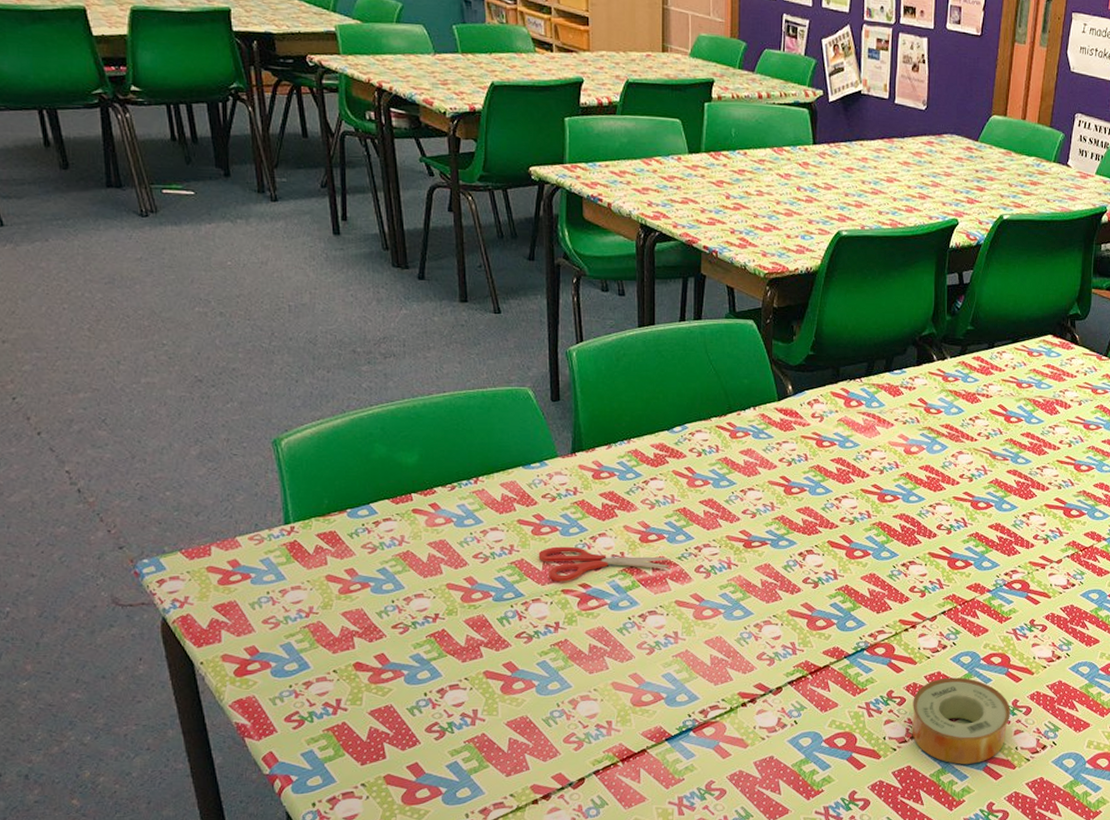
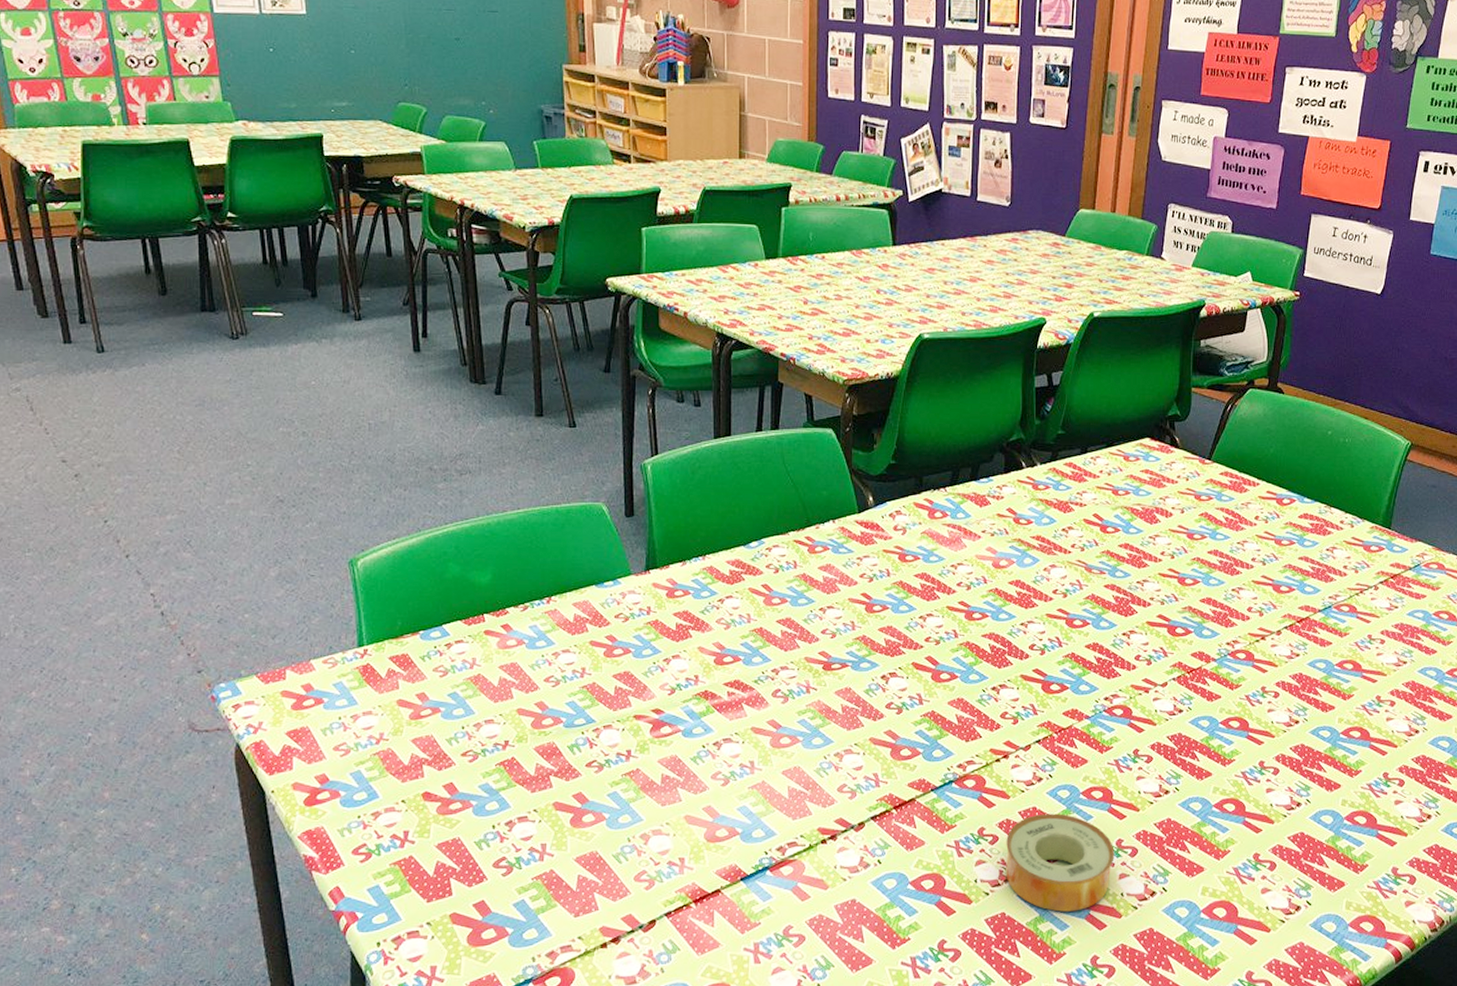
scissors: present [538,546,672,582] -> none [610,669,748,707]

